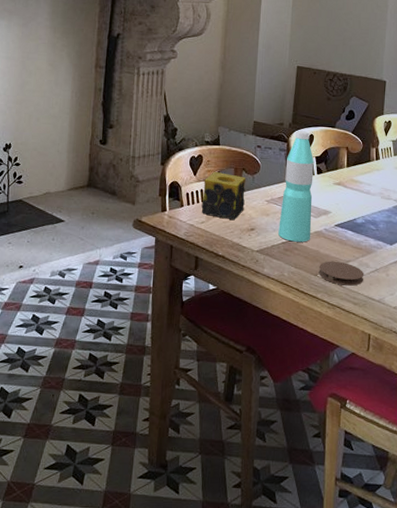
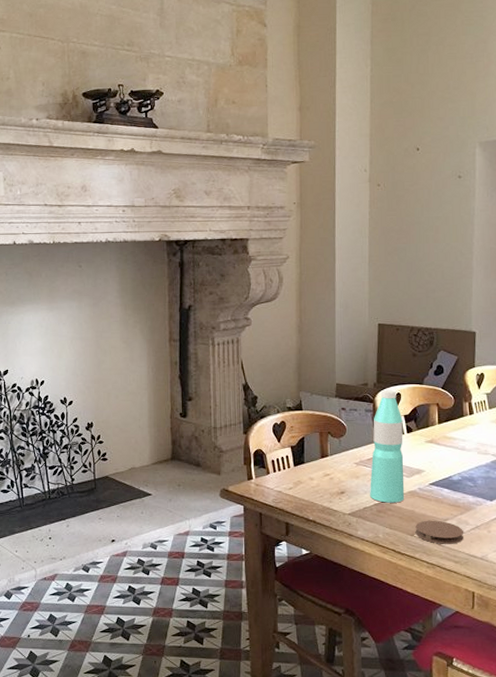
candle: present [201,171,246,221] -> none [288,436,333,485]

